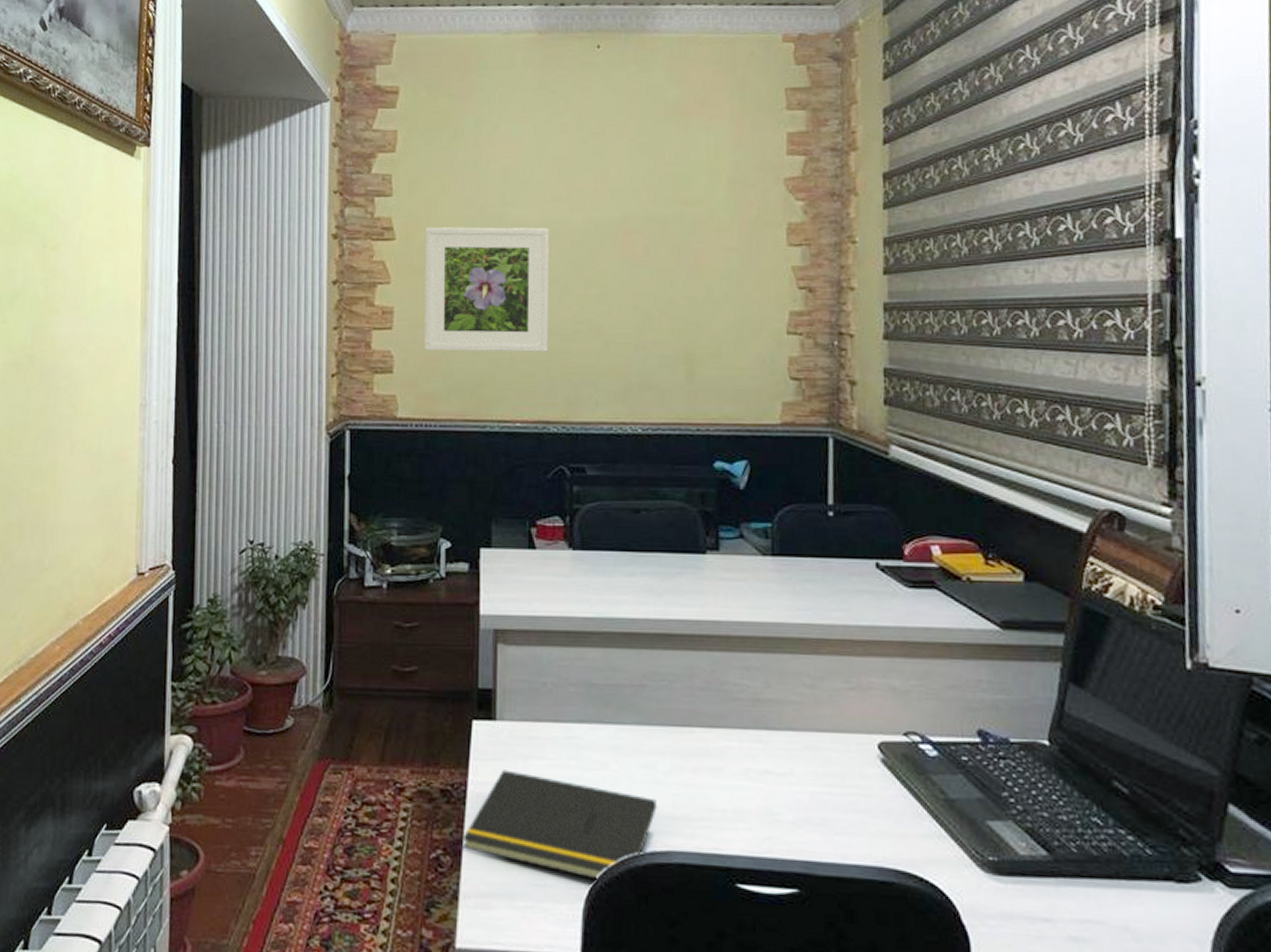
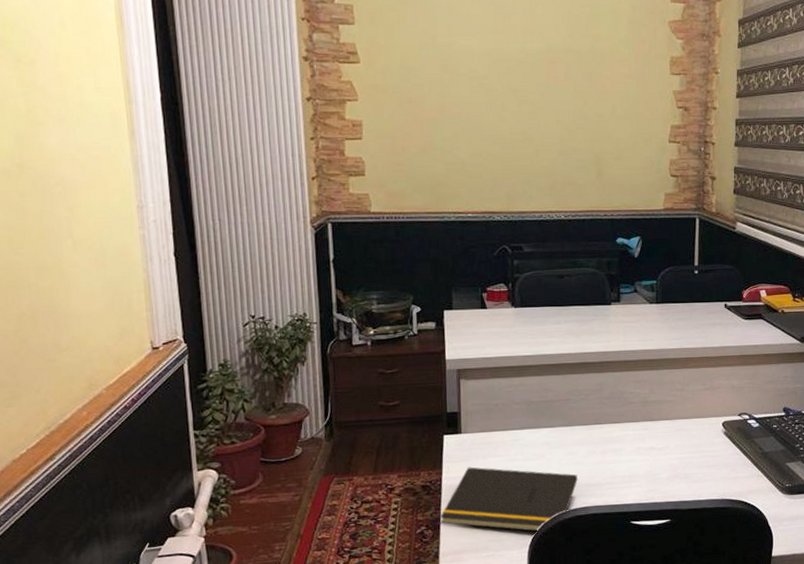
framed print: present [424,226,550,352] -> none [385,52,492,158]

